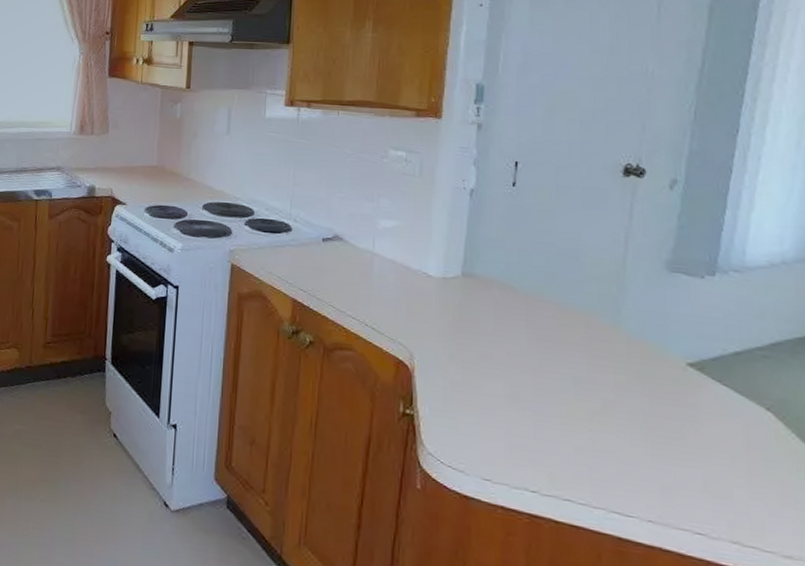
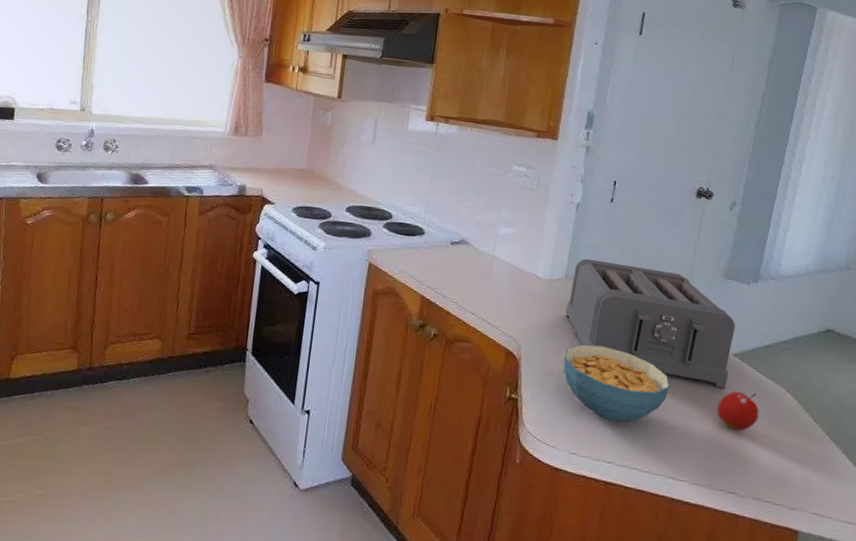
toaster: none [465,252,689,406] -> present [565,258,735,389]
cereal bowl: none [468,352,606,444] -> present [564,344,670,421]
fruit: none [671,408,730,458] -> present [717,391,759,431]

